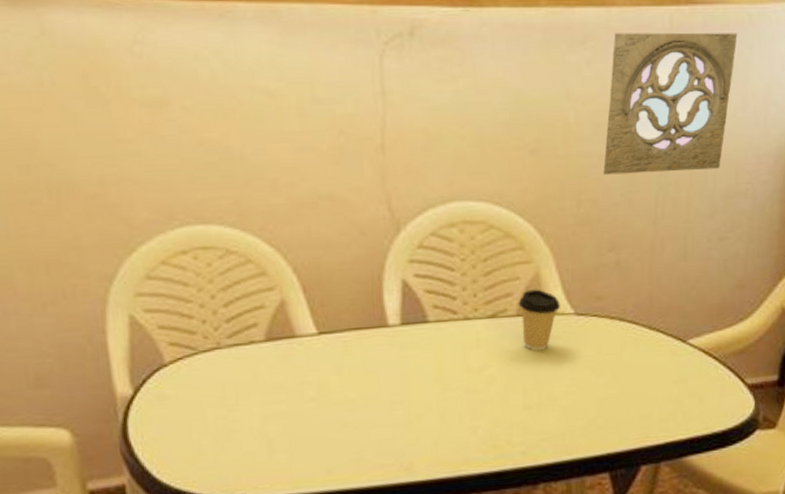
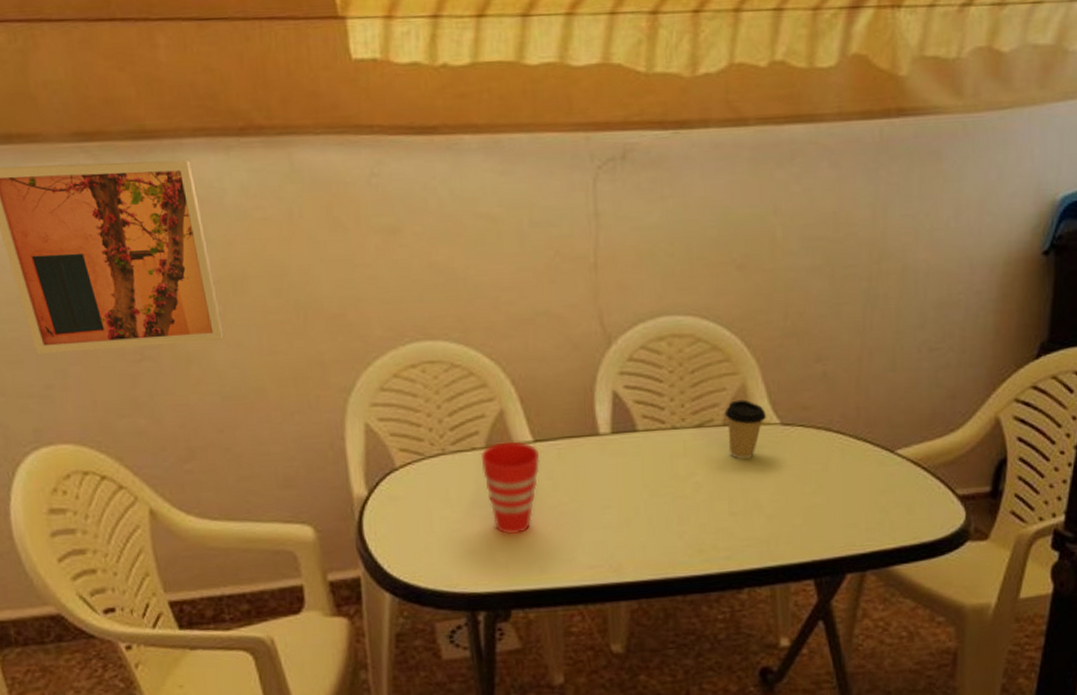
cup: none [260,333,325,434] -> present [480,441,540,535]
wall ornament: present [603,32,738,175] -> none [811,143,951,288]

